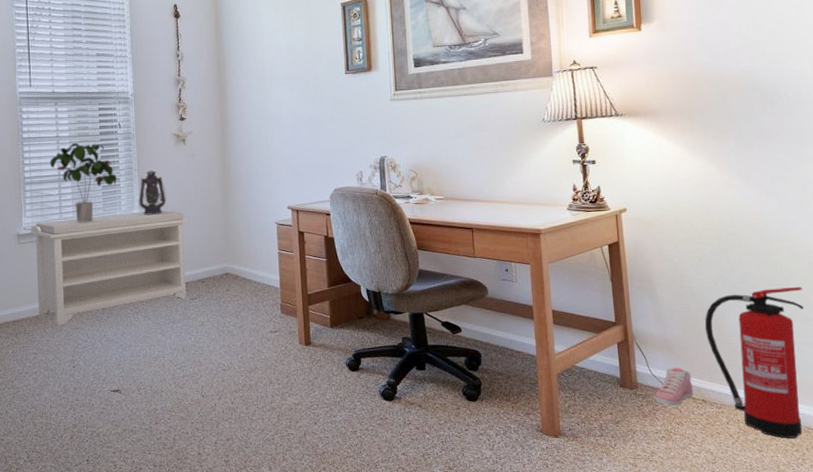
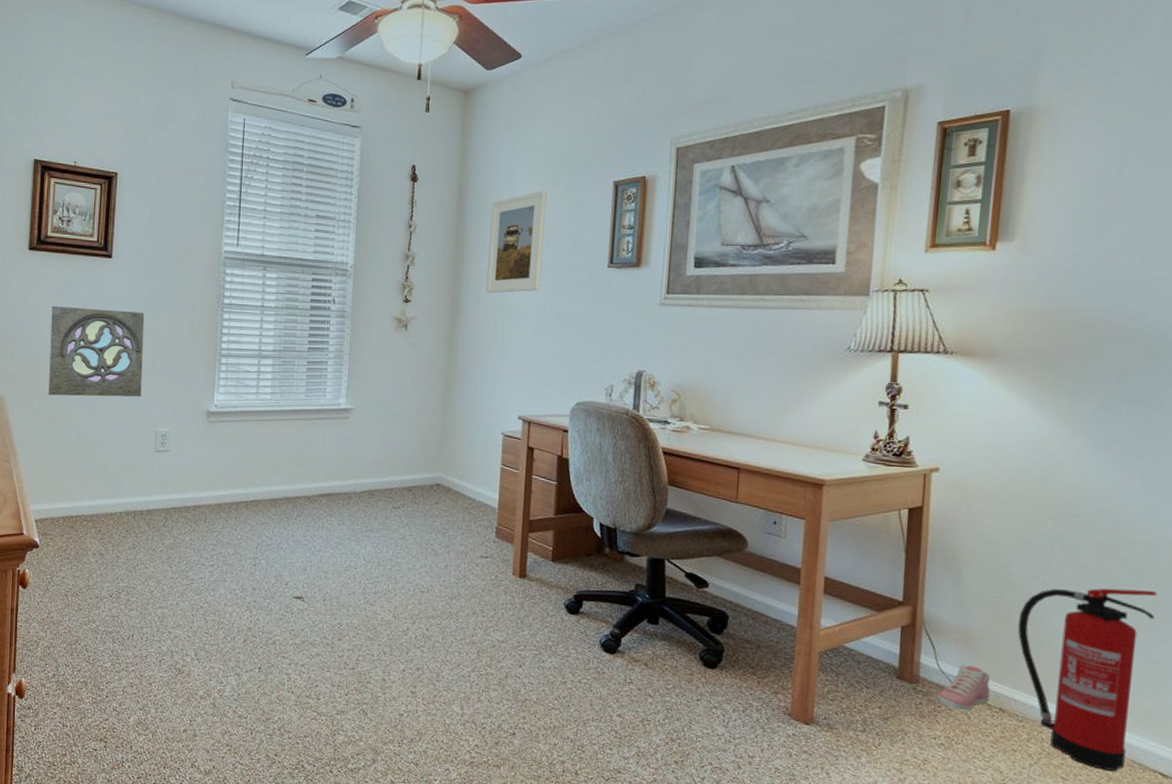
bench: present [31,210,189,326] -> none [222,400,401,518]
potted plant: present [49,142,117,223] -> none [250,315,325,408]
lantern: present [139,170,167,215] -> none [346,355,379,408]
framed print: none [244,15,293,105] -> present [486,190,547,293]

